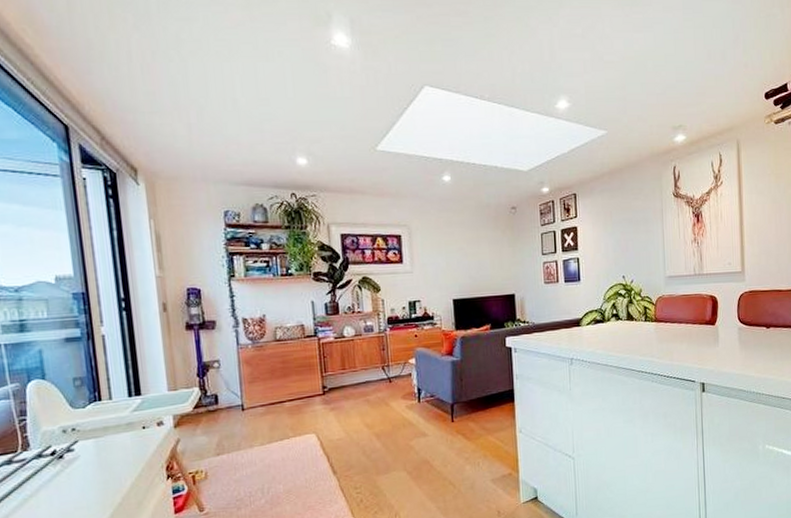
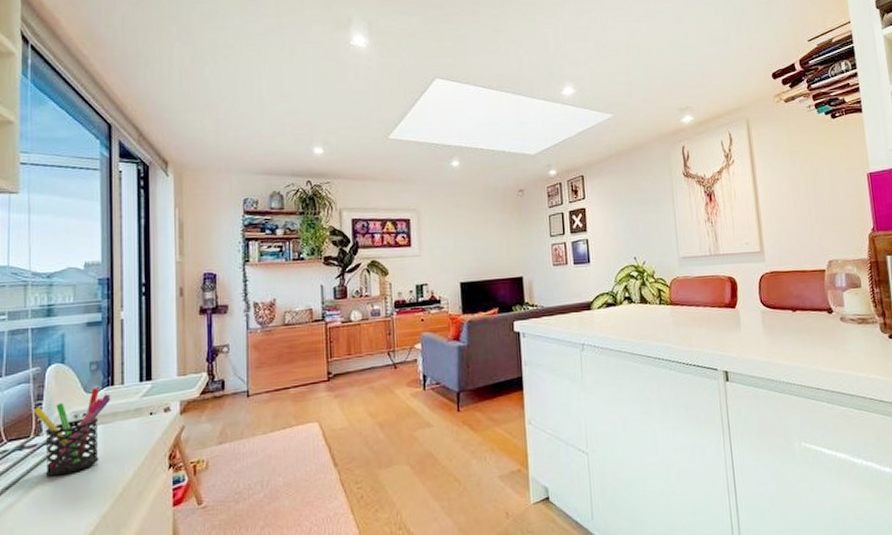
pen holder: none [17,402,100,489] -> present [33,387,111,477]

